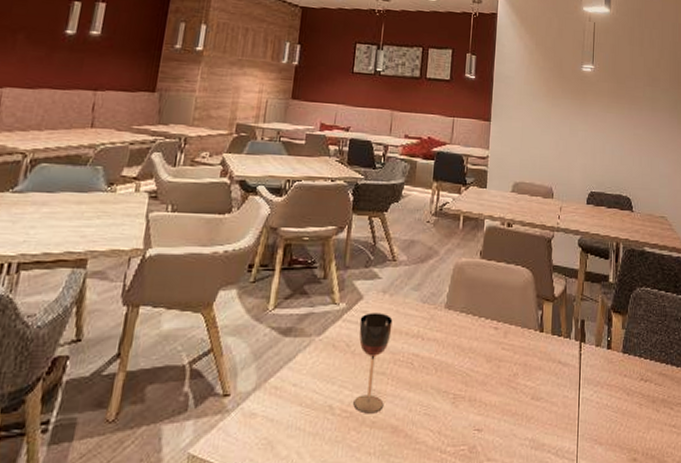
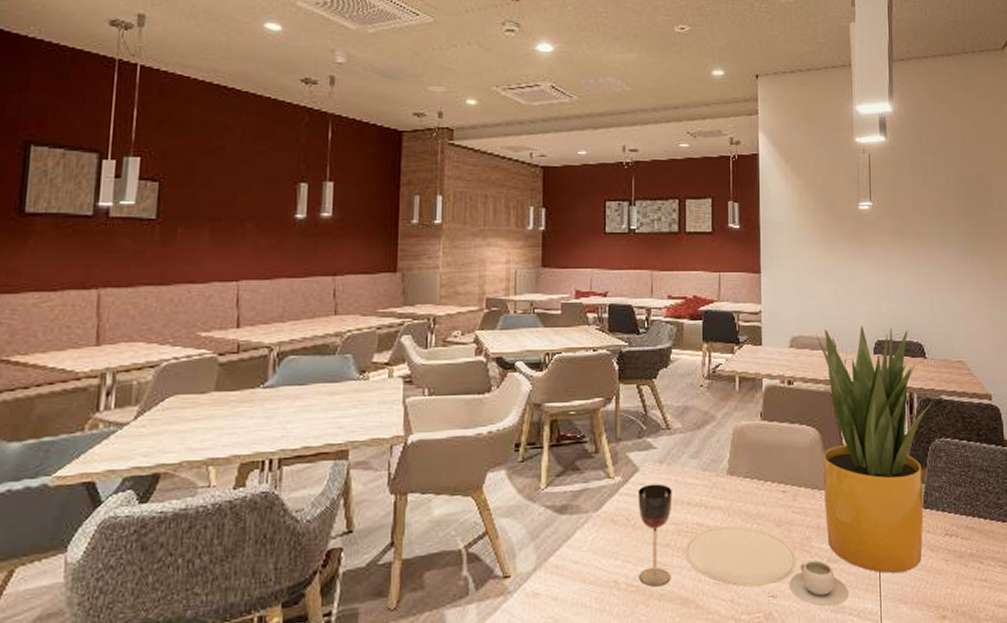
plate: none [399,359,503,419] -> present [685,526,797,587]
teacup: none [494,397,550,443] -> present [789,560,850,607]
planter: none [532,177,636,413] -> present [816,326,933,573]

